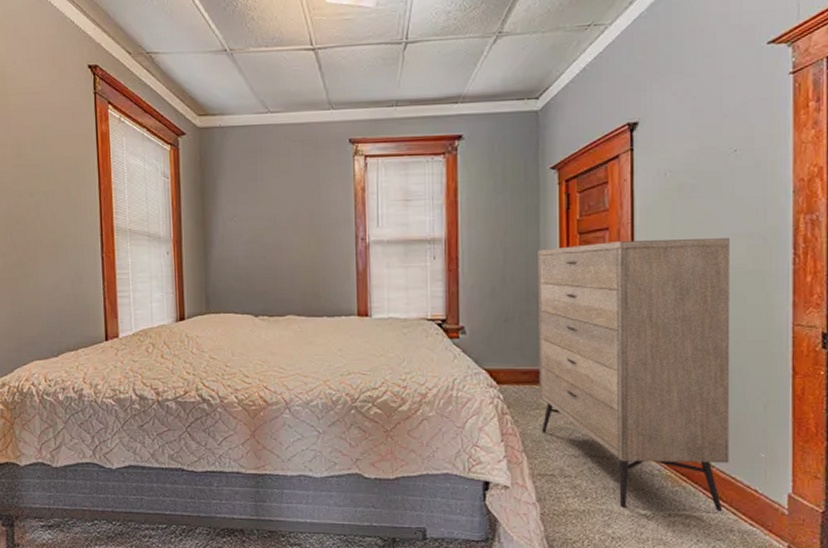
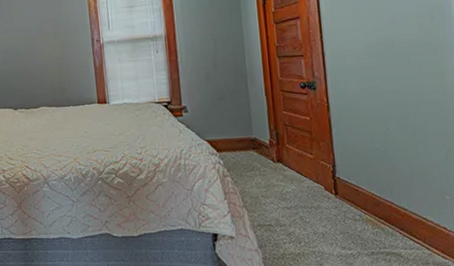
dresser: present [538,238,730,512] -> none [242,18,420,250]

